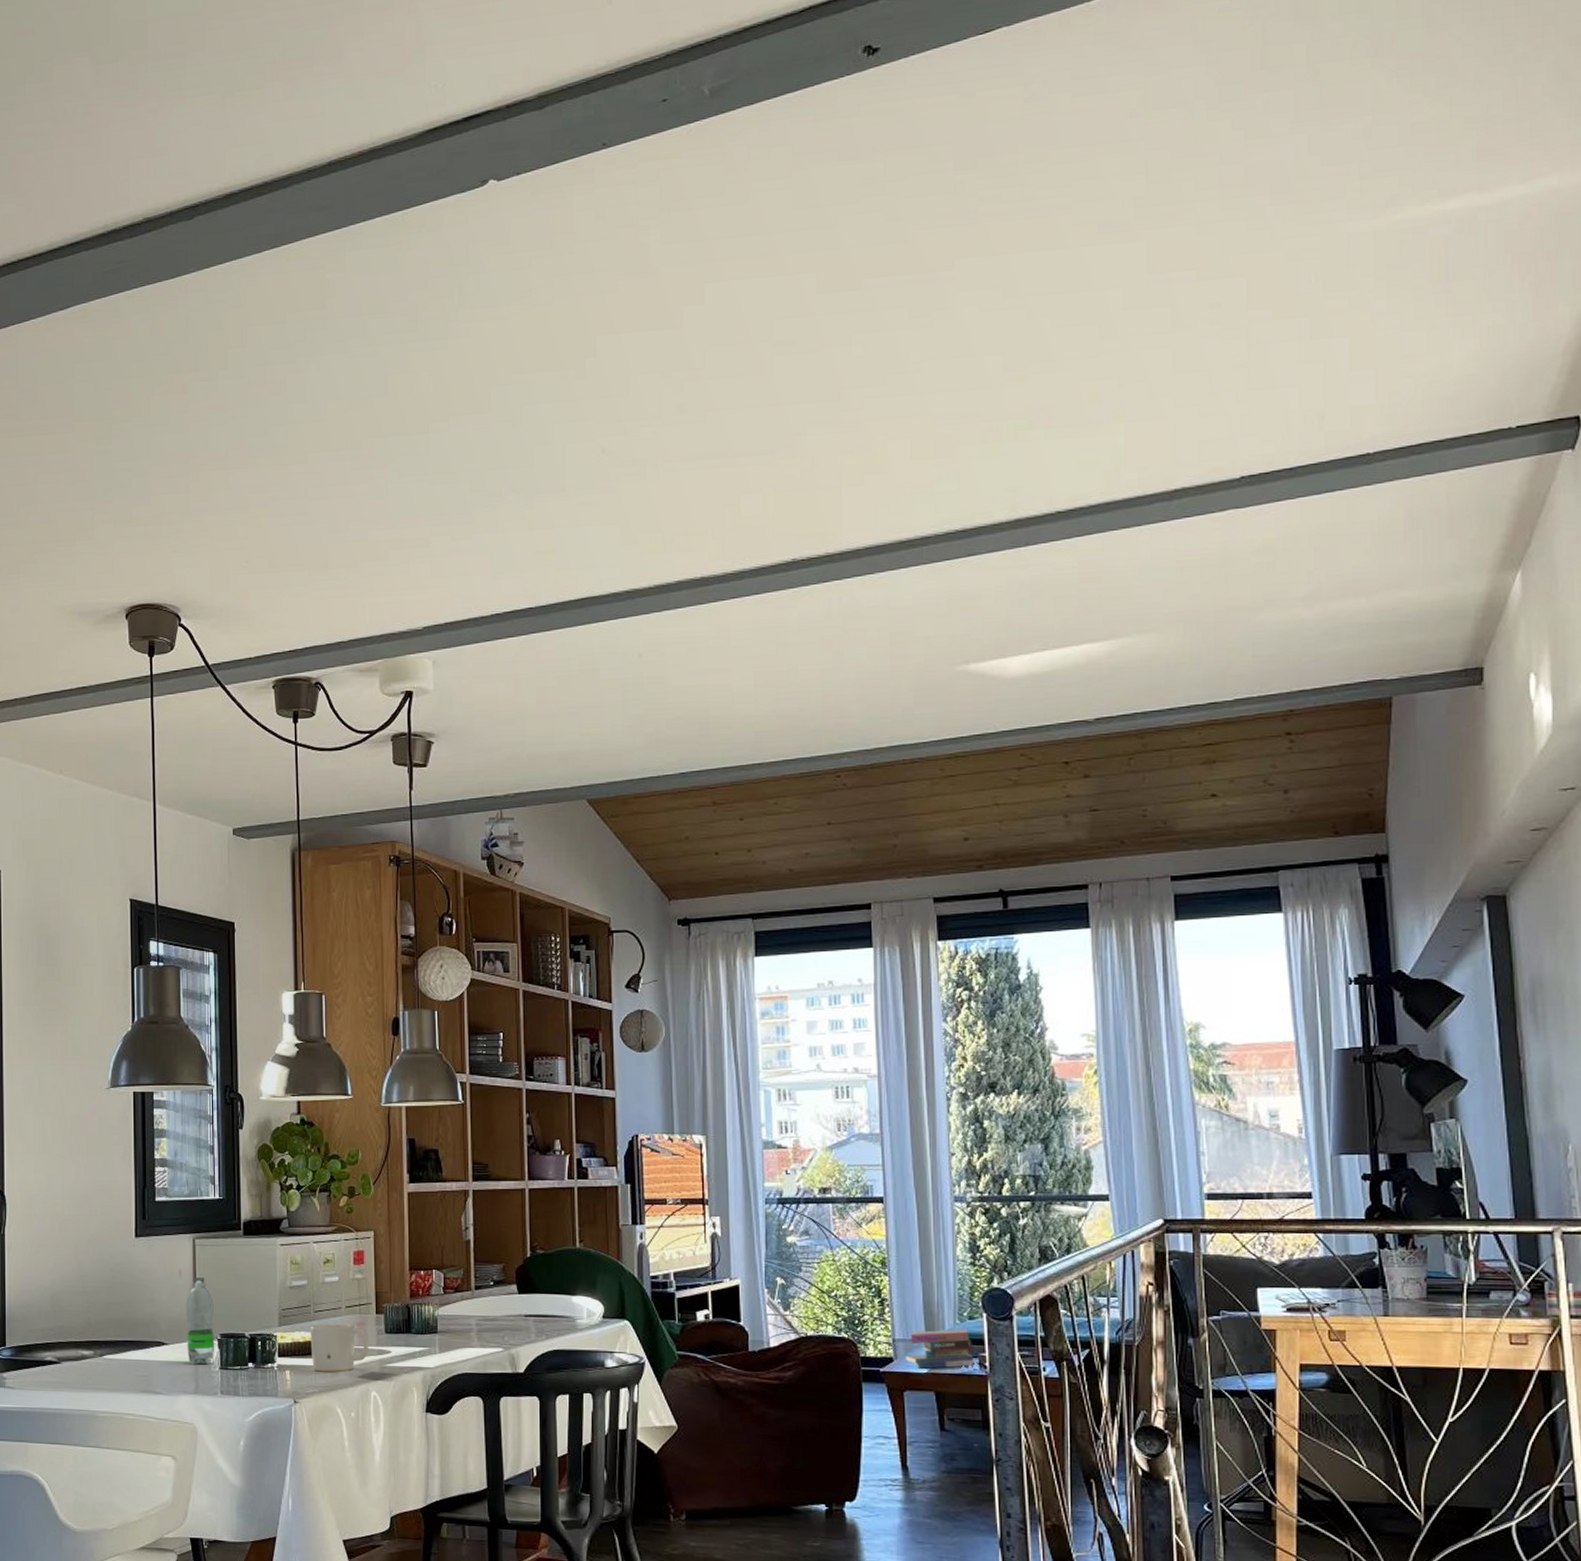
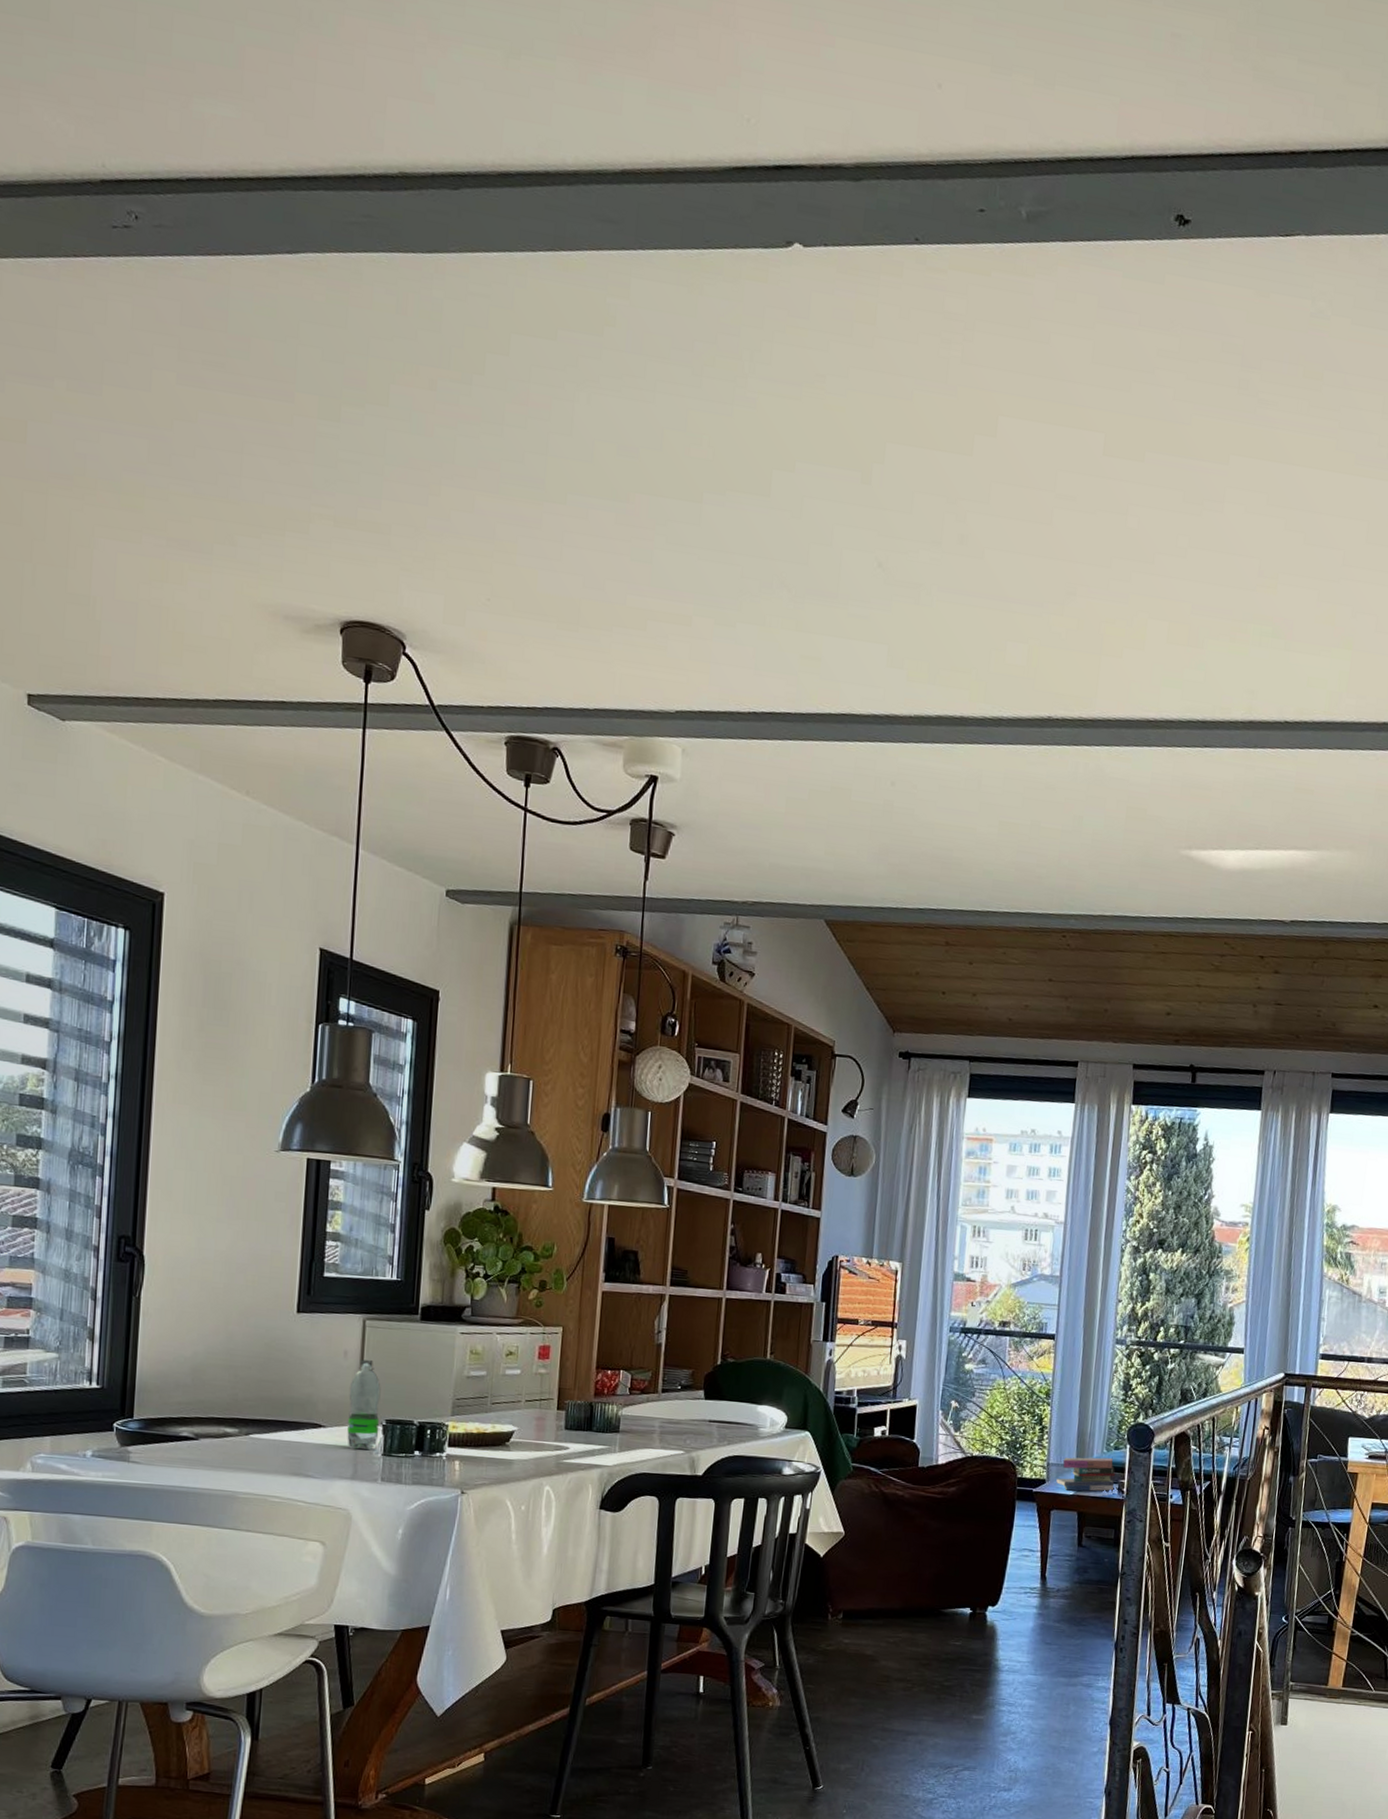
mug: present [310,1323,369,1373] -> none [484,1416,547,1466]

